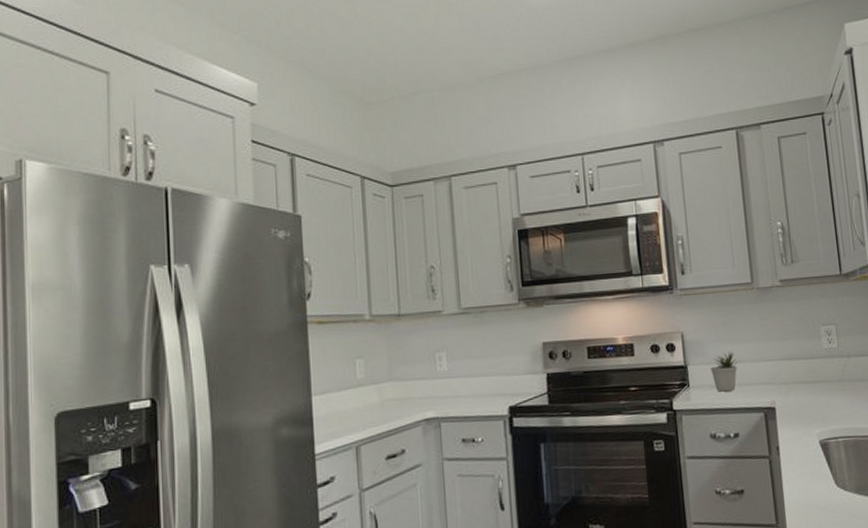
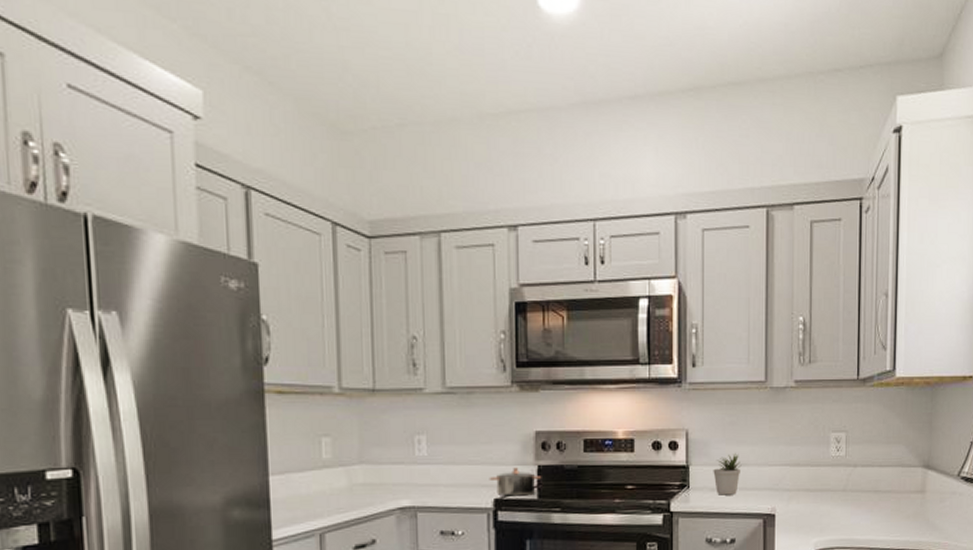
cooking pot: none [503,376,551,404] -> present [489,467,542,497]

